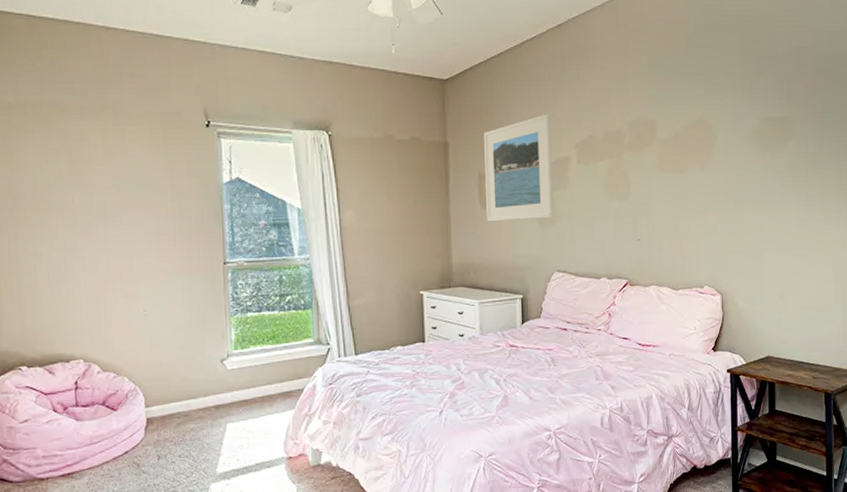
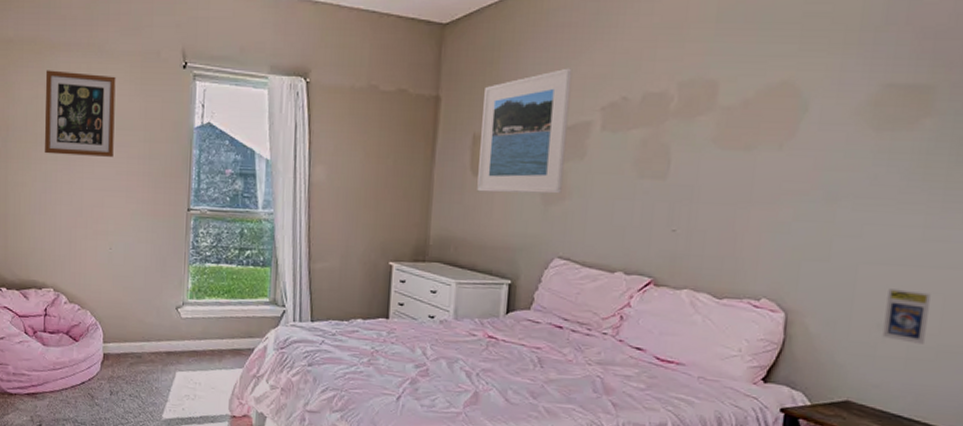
wall art: none [55,134,140,221] -> present [44,70,116,157]
trading card display case: none [783,267,809,307] -> present [882,289,931,344]

